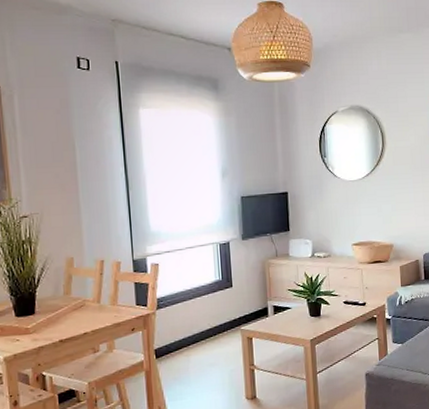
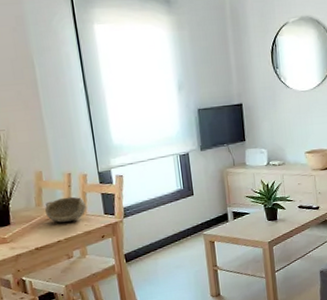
bowl: none [74,285,117,313] -> present [45,196,86,223]

